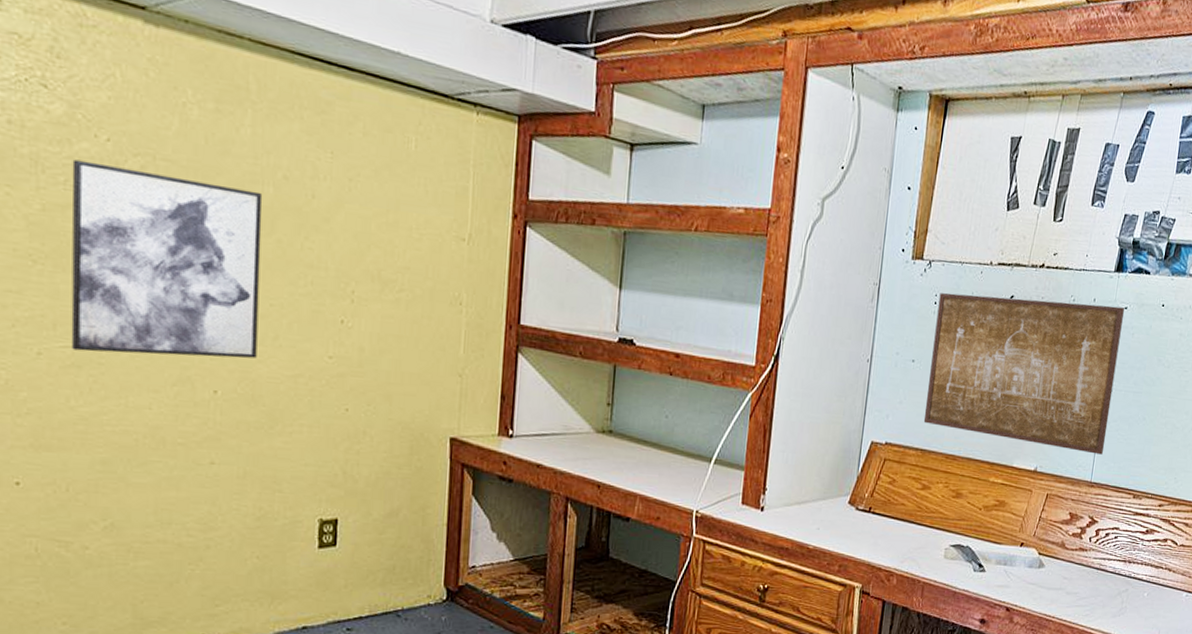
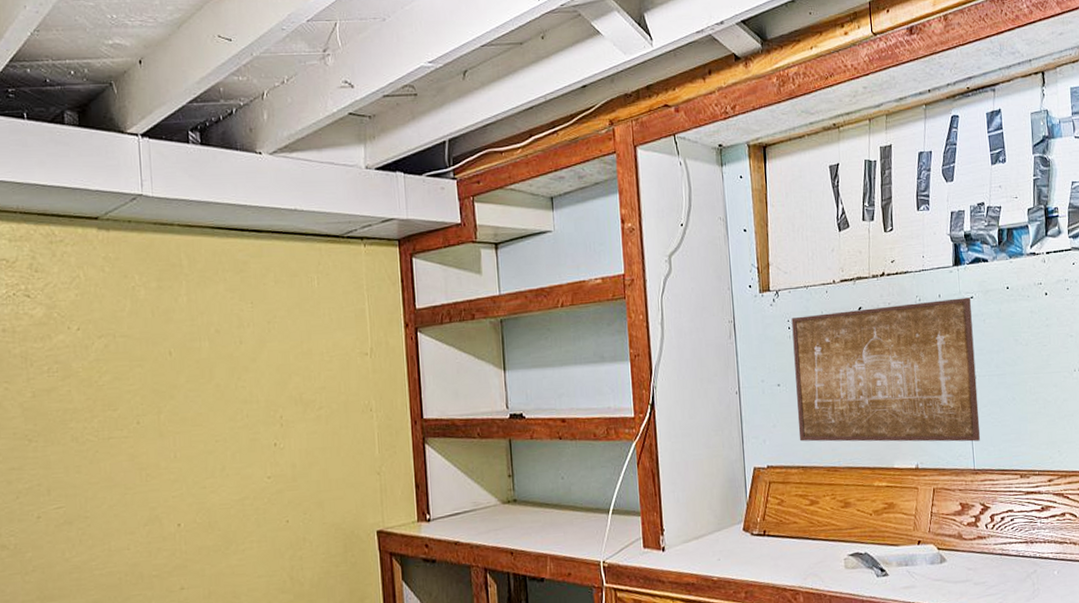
wall art: present [71,159,263,359] -> none [52,347,209,510]

